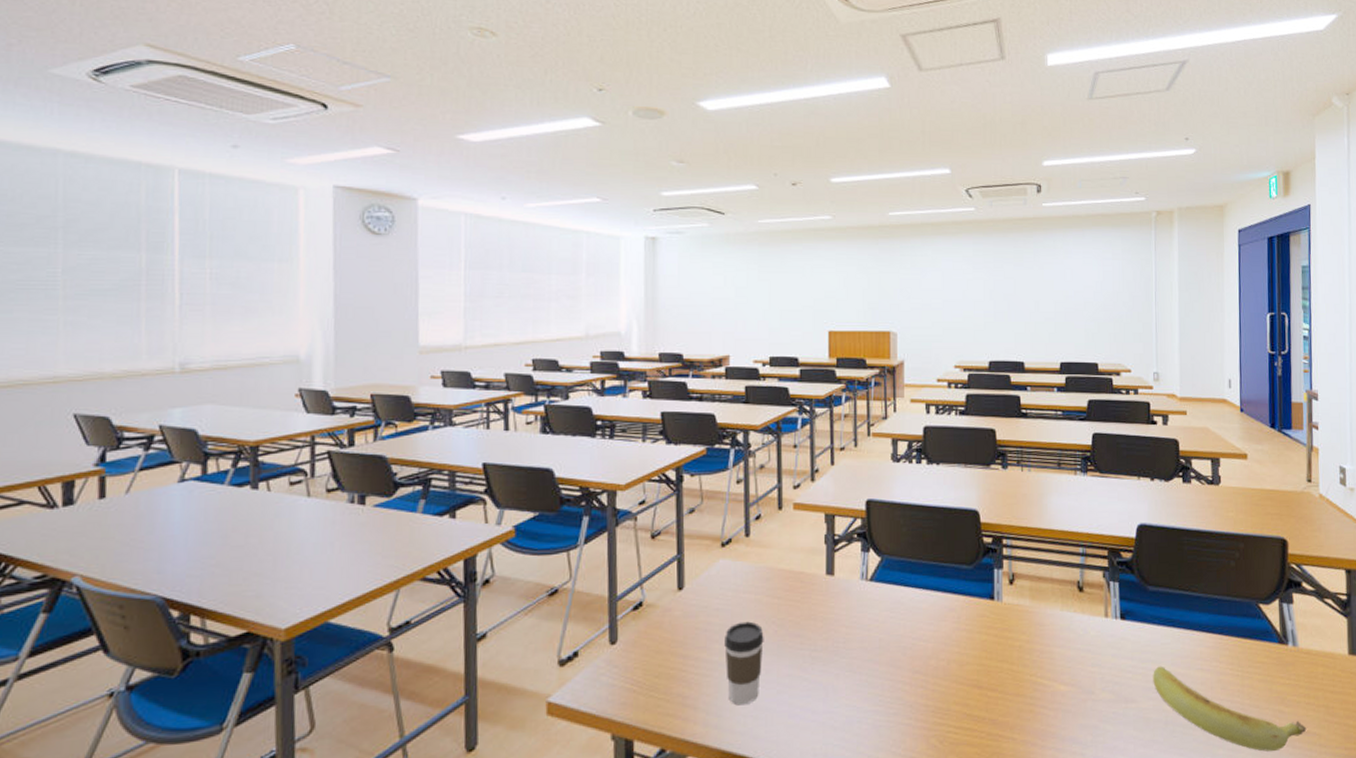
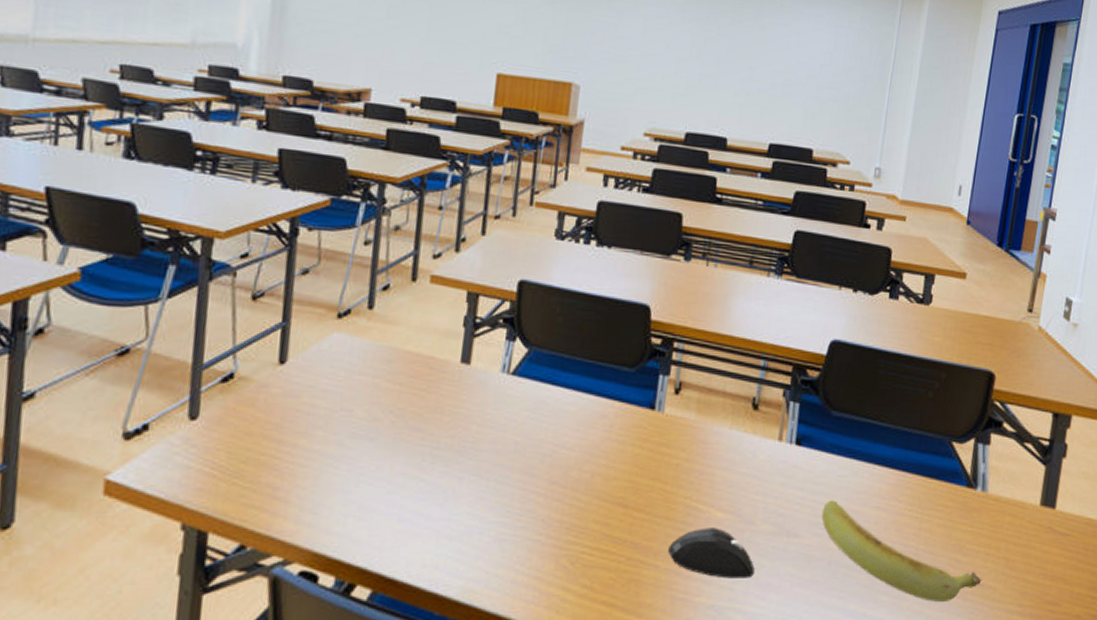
coffee cup: present [724,621,764,705] -> none [328,407,379,503]
mouse: none [1022,700,1100,745] -> present [668,528,755,579]

